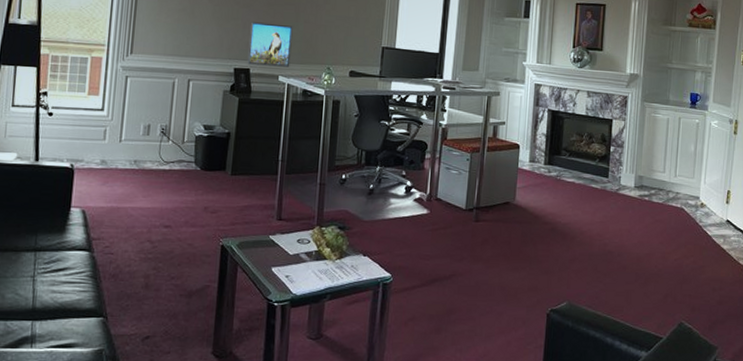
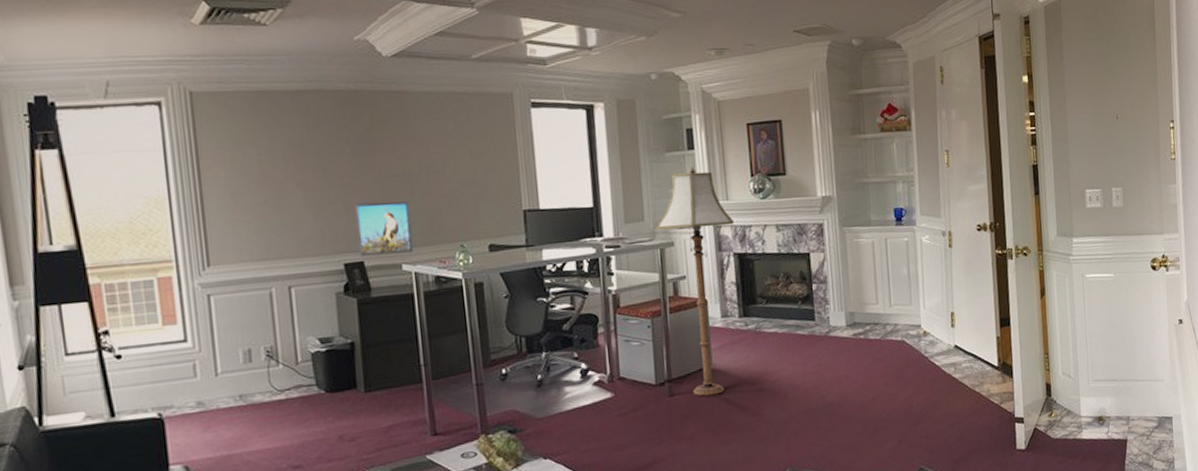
floor lamp: none [487,32,553,227] -> present [656,167,735,396]

